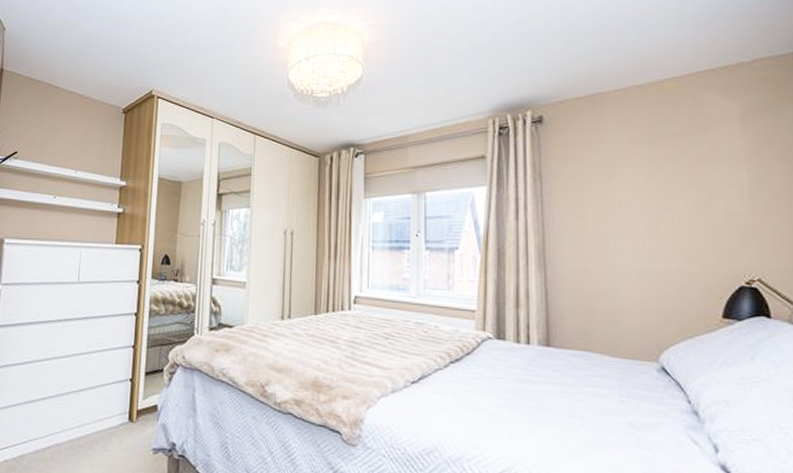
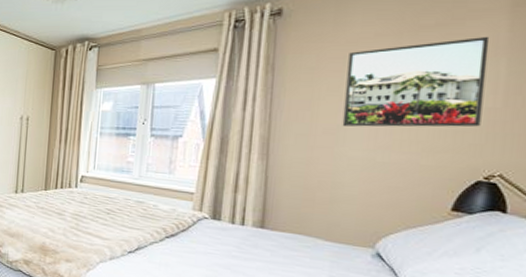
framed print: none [609,144,734,235] -> present [342,36,490,127]

